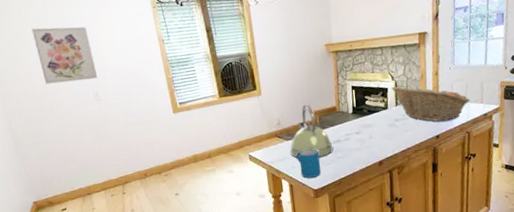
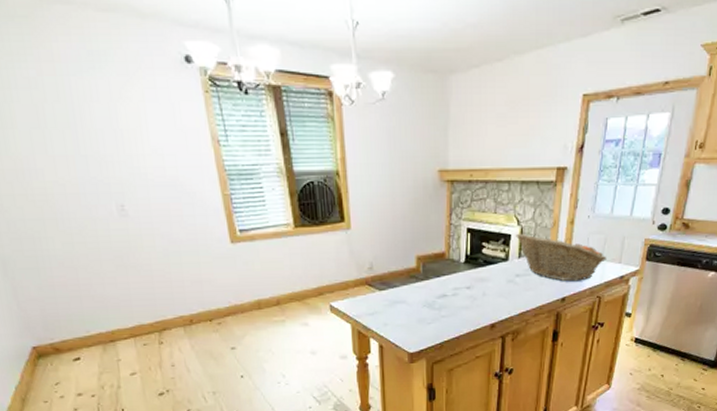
wall art: present [32,26,98,85] -> none [20,101,123,187]
kettle: present [290,104,333,158] -> none [383,246,437,314]
mug: present [296,149,321,178] -> none [390,303,420,339]

